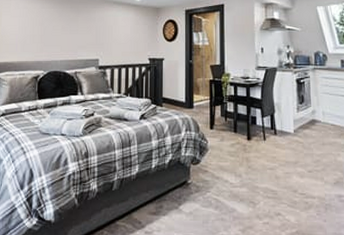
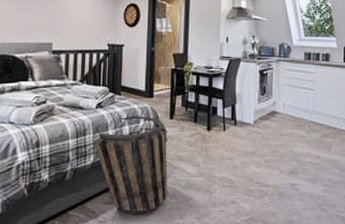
basket: none [139,127,211,227] -> present [94,116,168,216]

